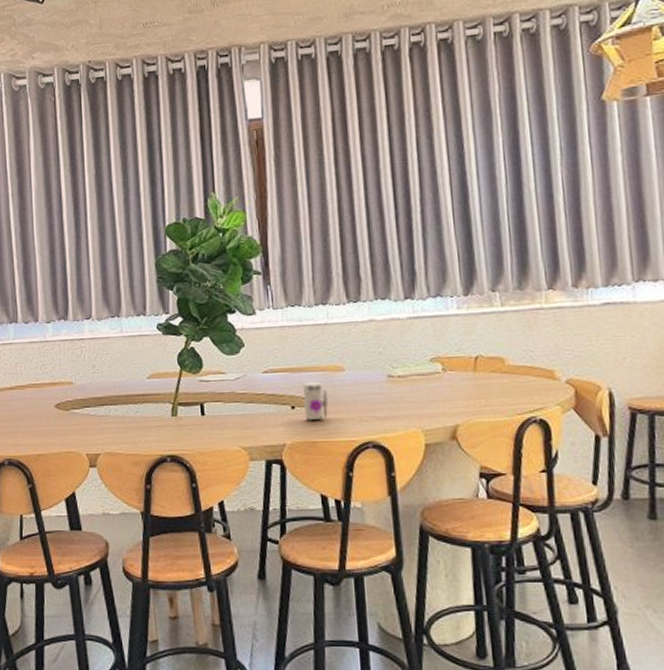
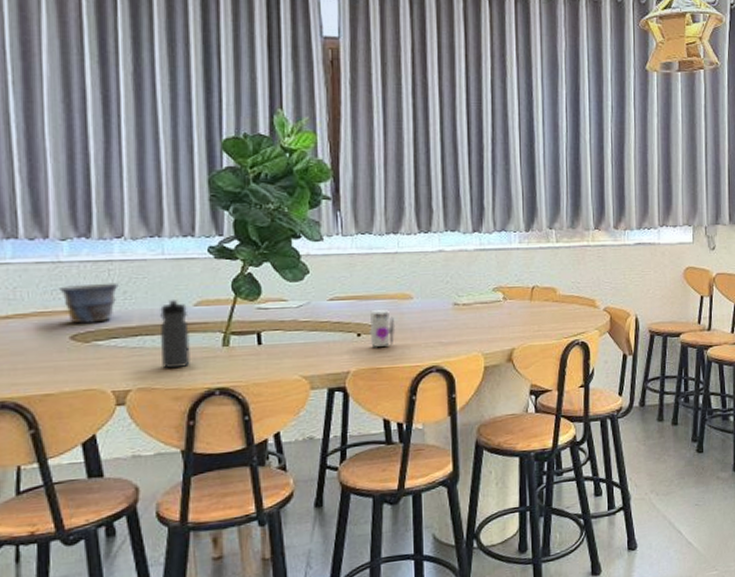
bowl: none [47,358,89,395] -> present [59,282,119,325]
water bottle: none [121,373,147,436] -> present [160,300,192,369]

